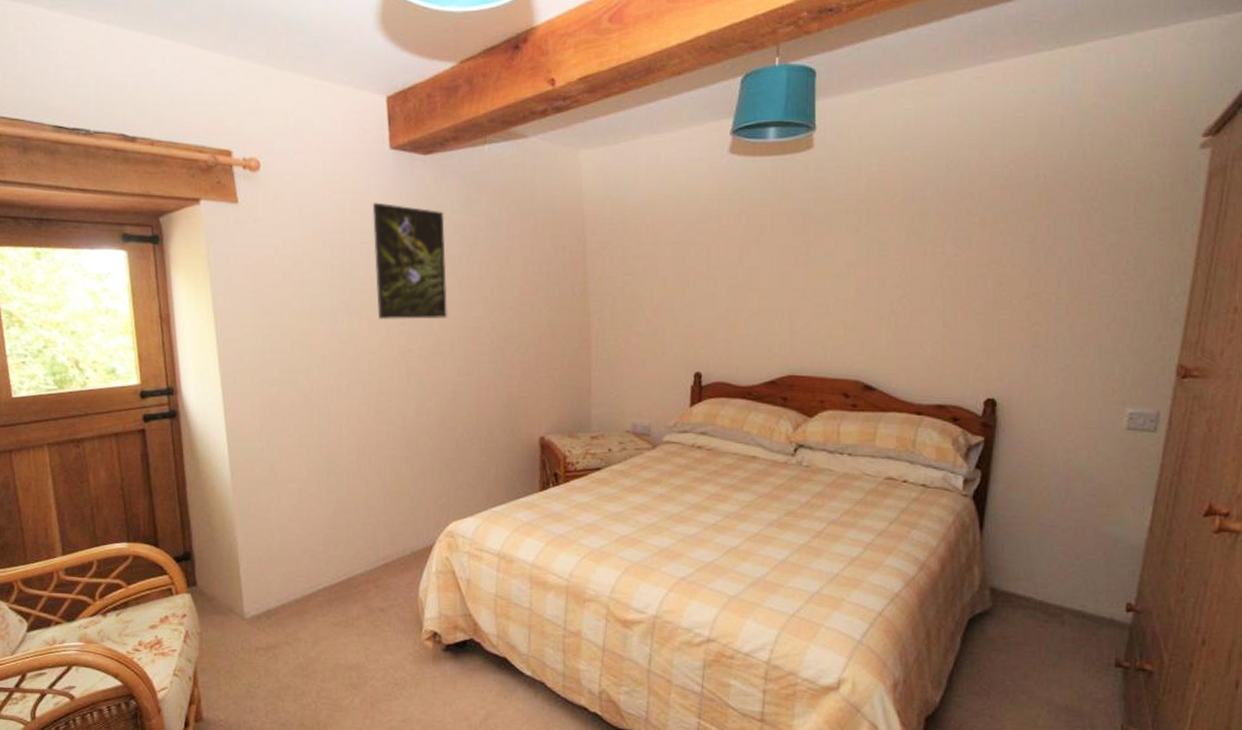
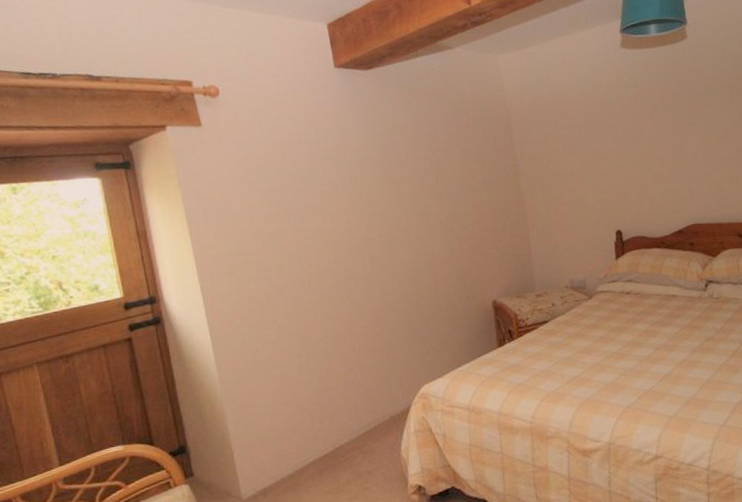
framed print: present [372,202,448,320] -> none [324,114,401,215]

